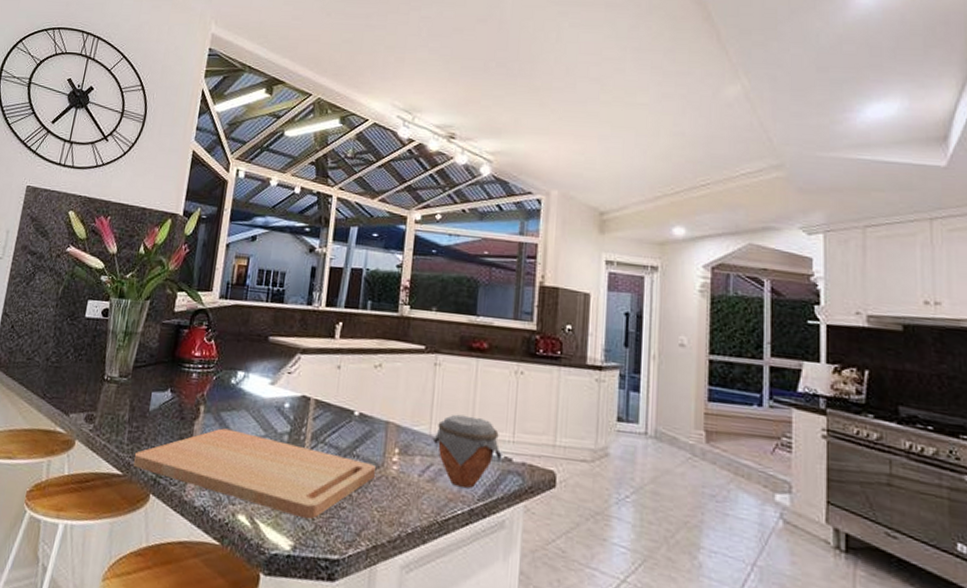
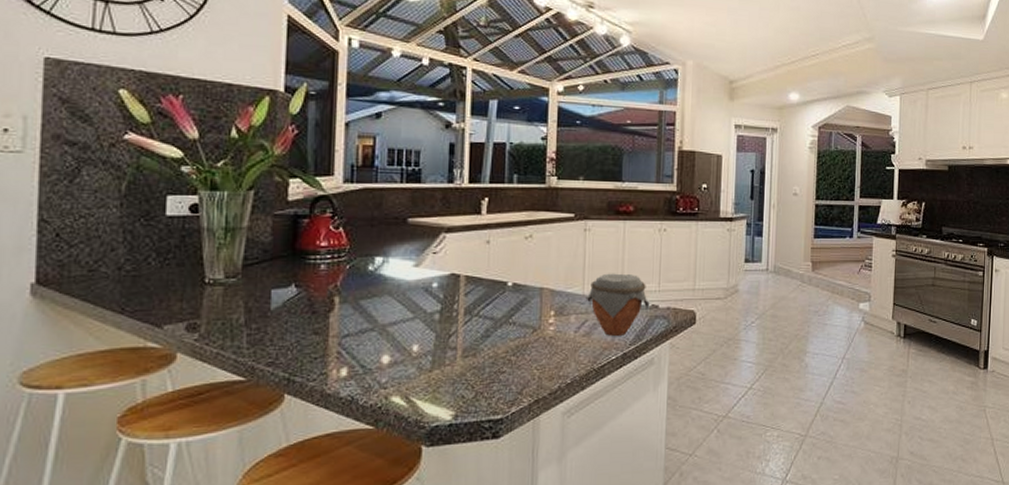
cutting board: present [133,428,375,520] -> none [258,316,532,389]

